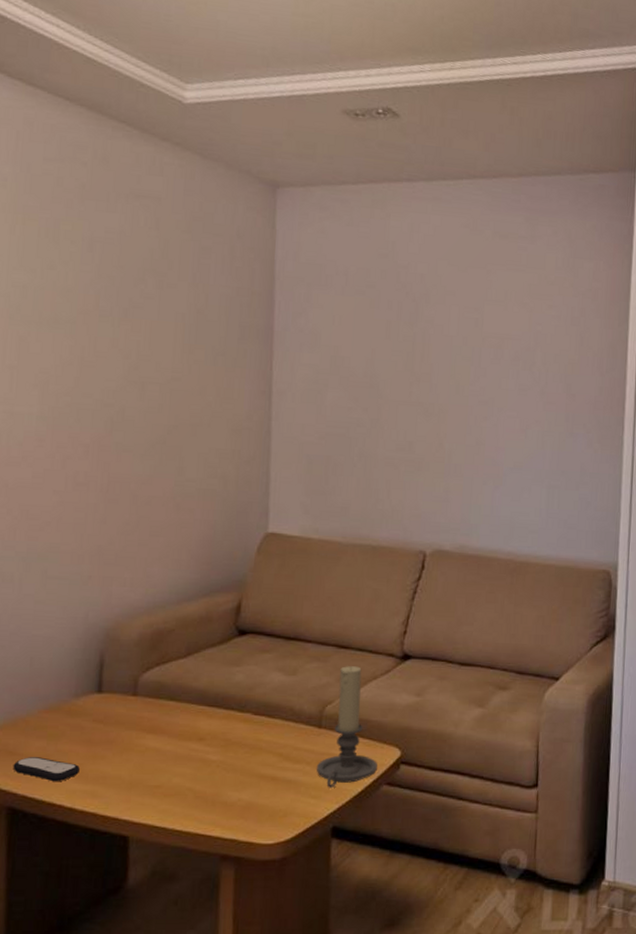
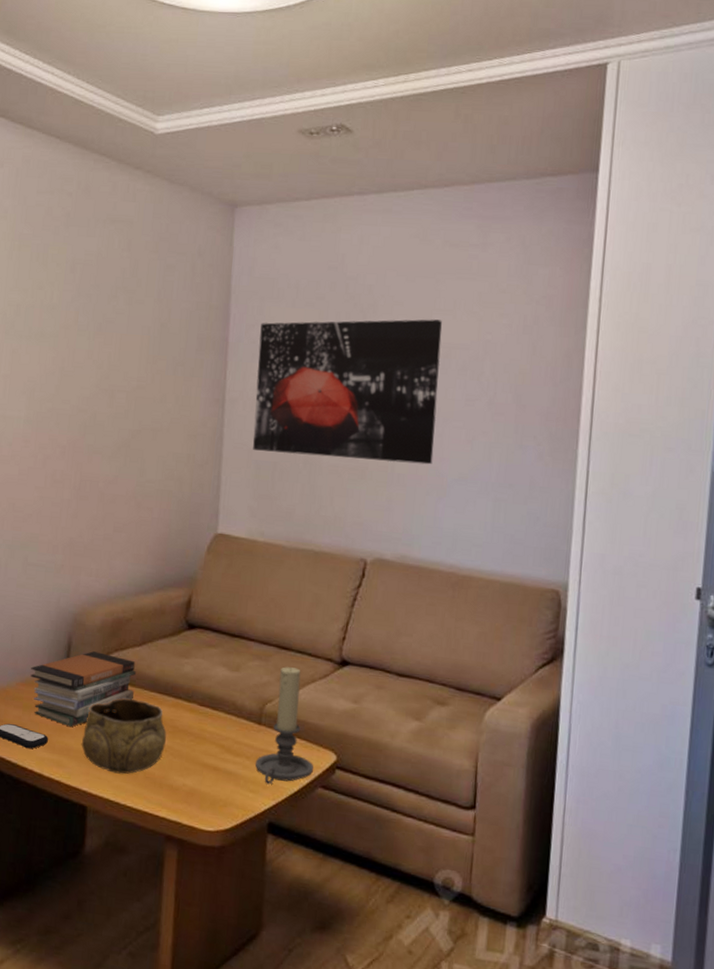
book stack: none [55,668,181,752] -> present [30,651,136,727]
decorative bowl: none [119,714,219,797] -> present [81,698,167,774]
wall art: none [303,309,495,455] -> present [253,319,442,465]

